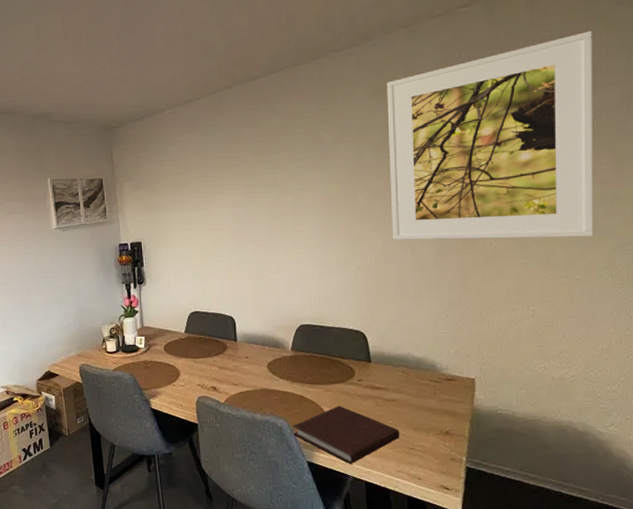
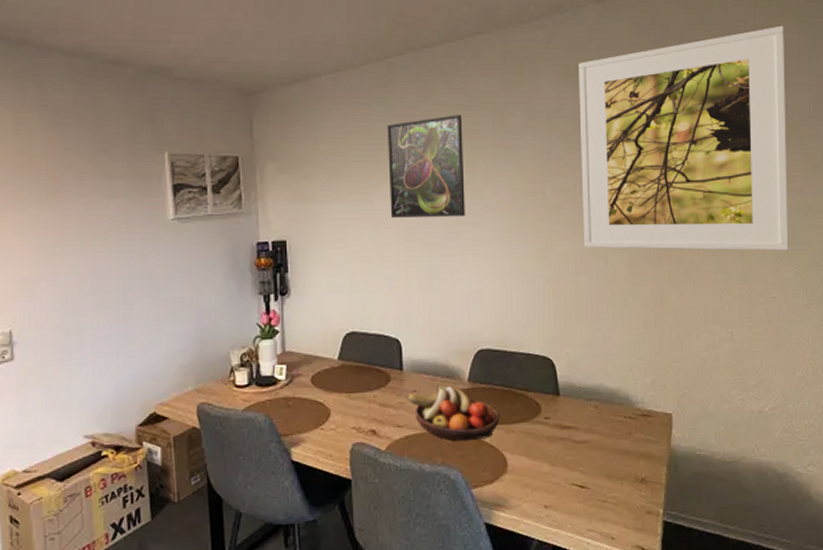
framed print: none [220,134,287,222] -> present [388,115,465,219]
fruit bowl: none [240,353,318,397] -> present [406,385,499,441]
notebook: present [293,405,400,465] -> none [468,449,591,525]

